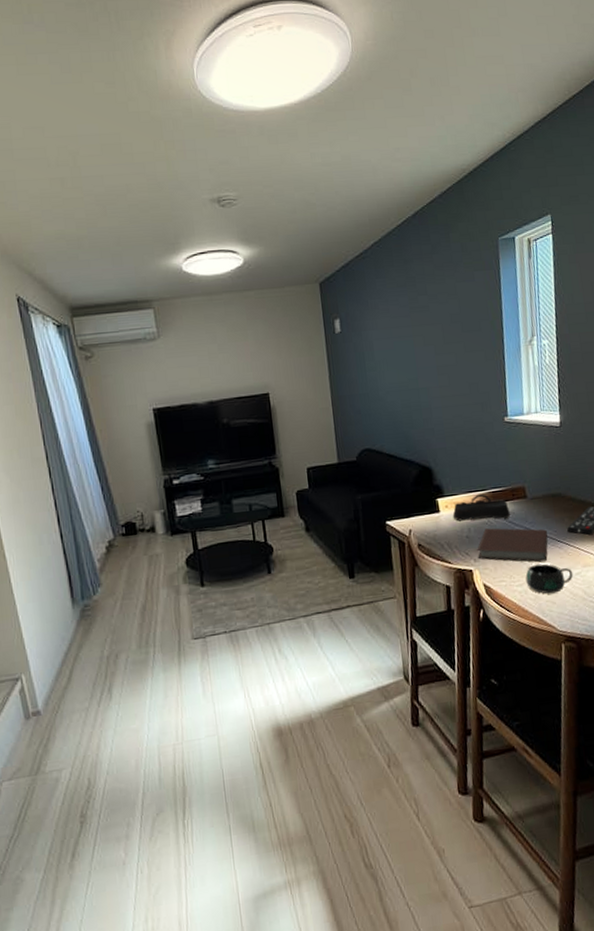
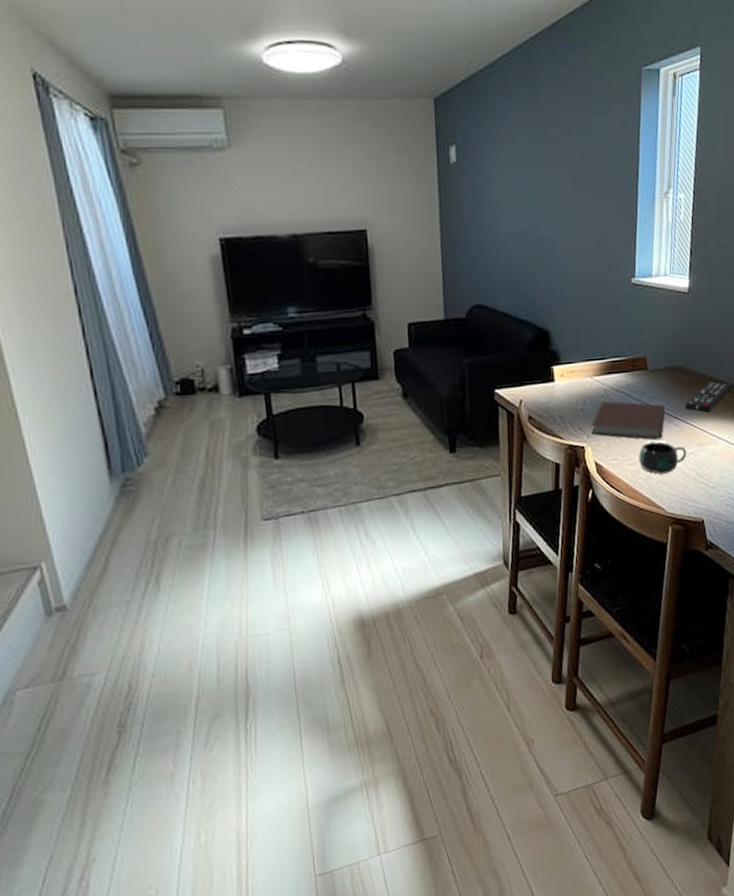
pencil case: present [452,493,510,521] -> none [568,363,629,393]

